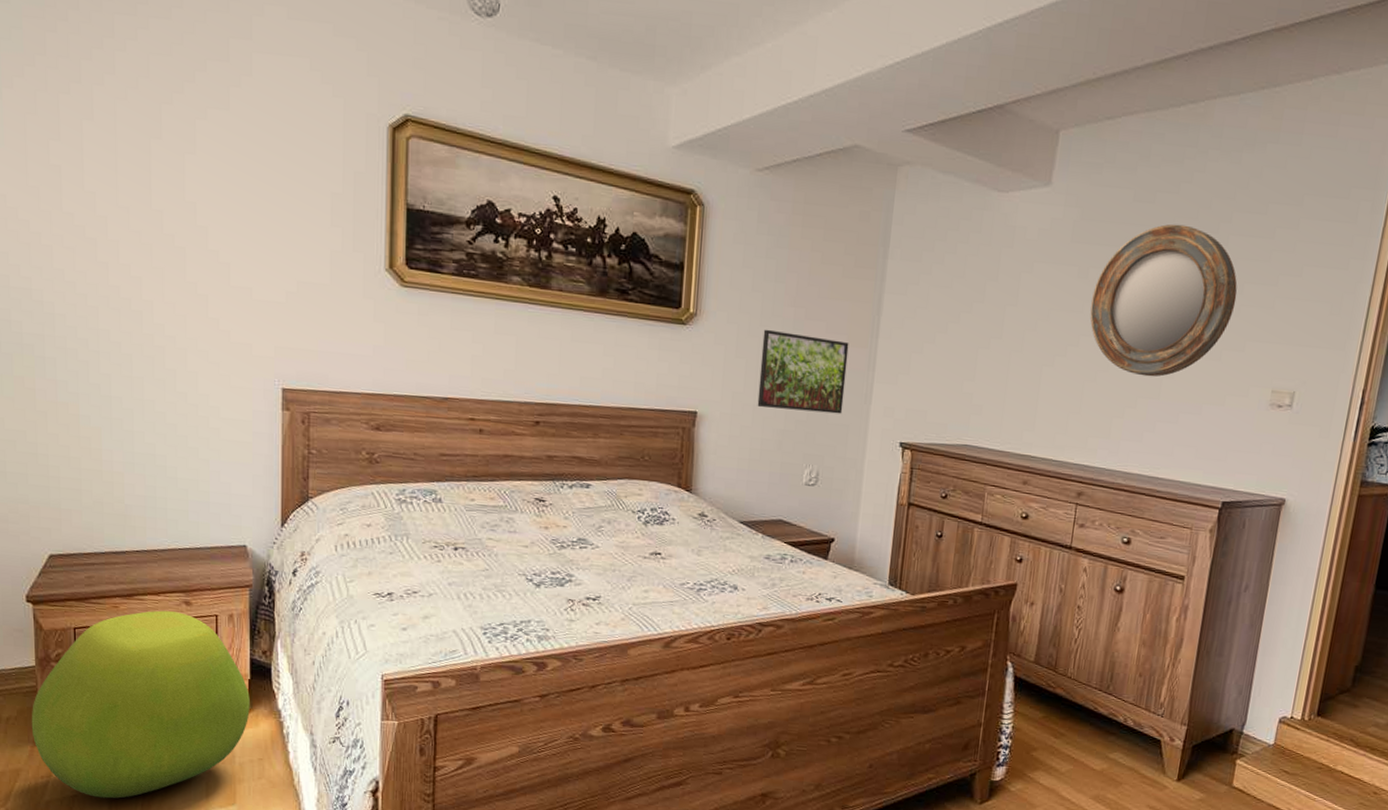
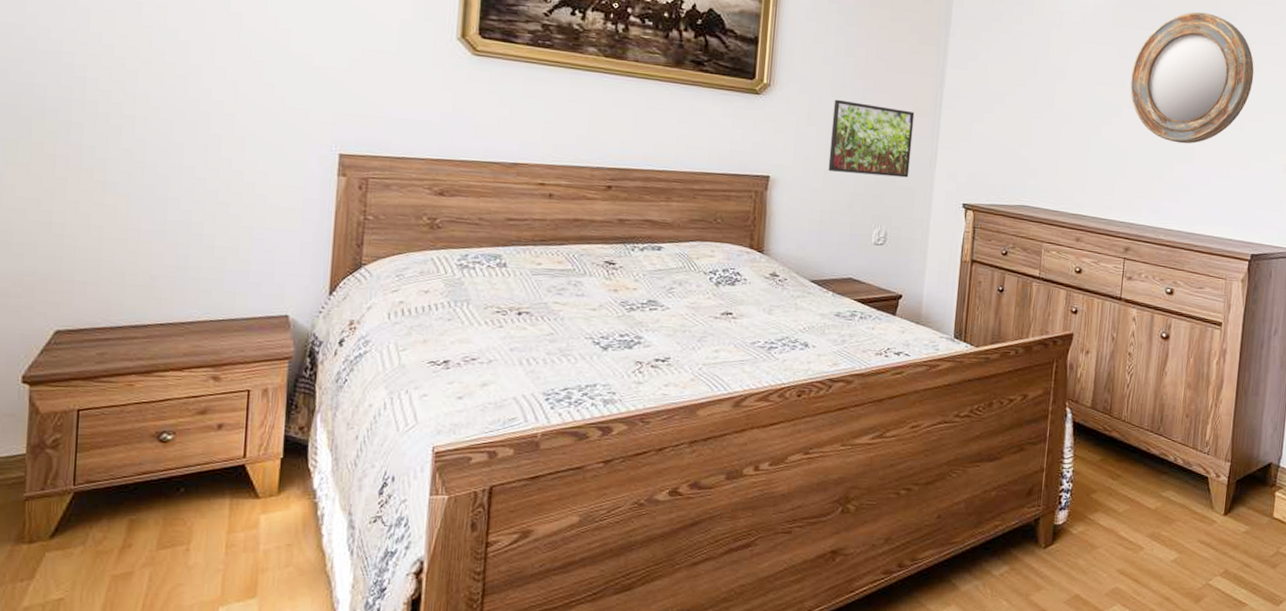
ottoman: present [31,610,250,799] -> none [14,387,281,600]

